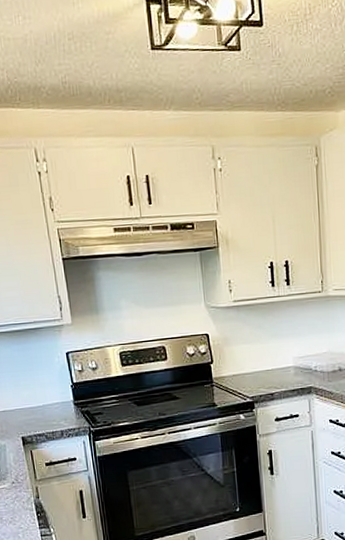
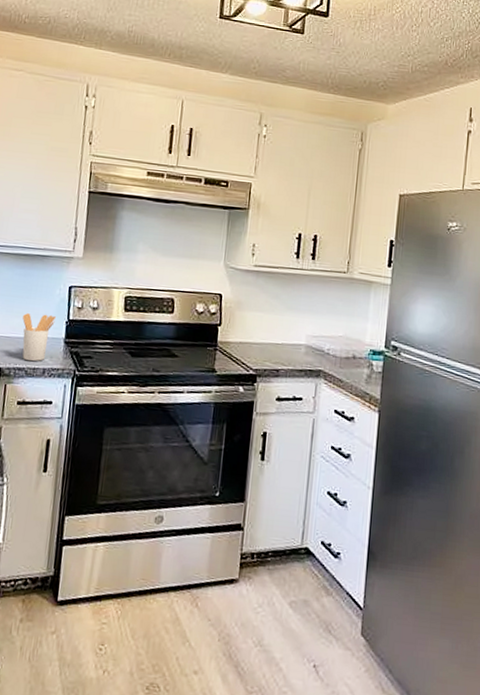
utensil holder: none [31,382,61,427] -> present [22,313,56,362]

